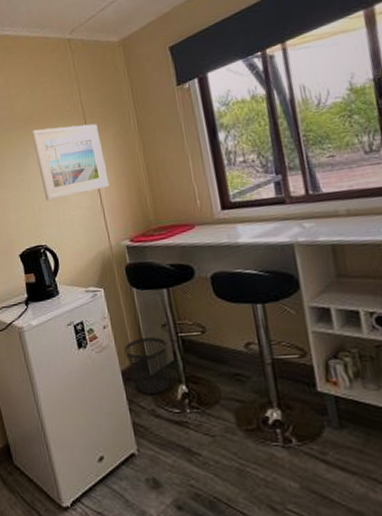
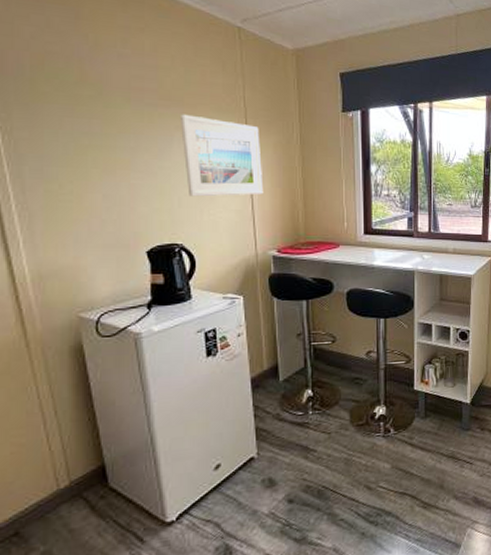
wastebasket: present [124,337,170,394] -> none [257,345,300,400]

